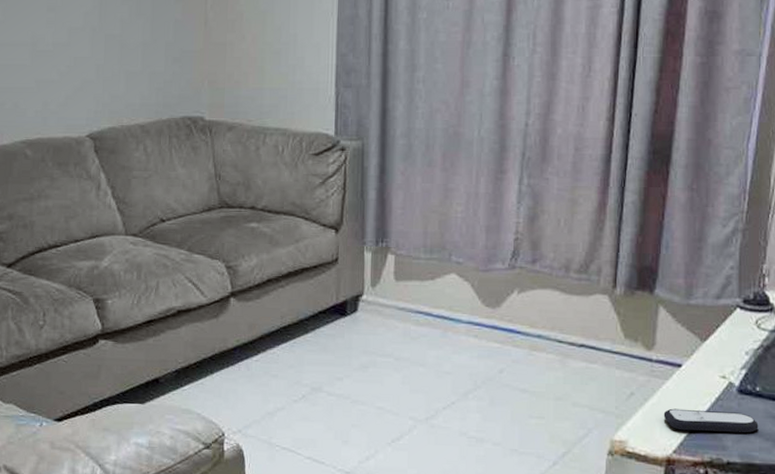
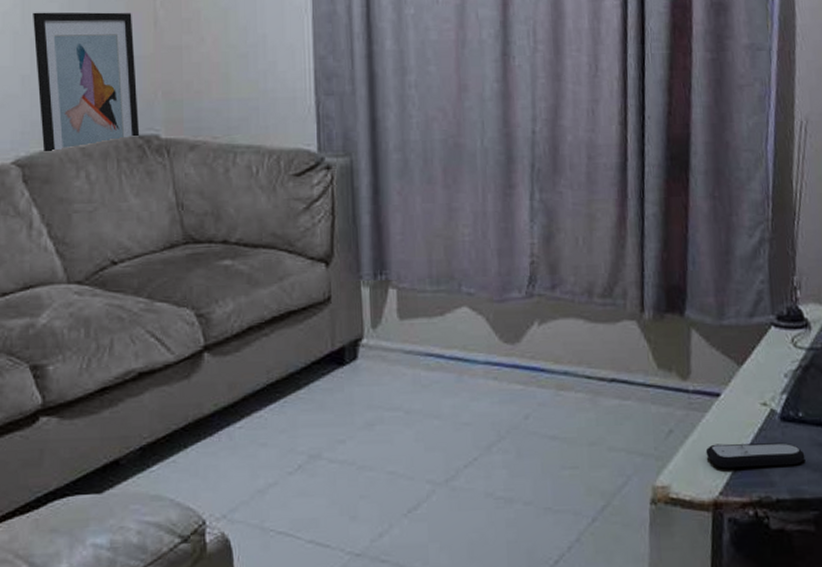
wall art: none [108,13,189,127] -> present [33,12,140,151]

